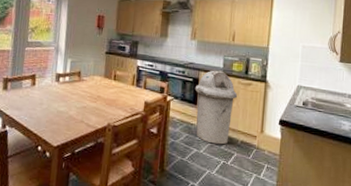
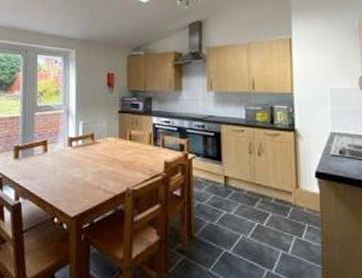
trash can: present [194,70,238,145] -> none [217,122,266,204]

